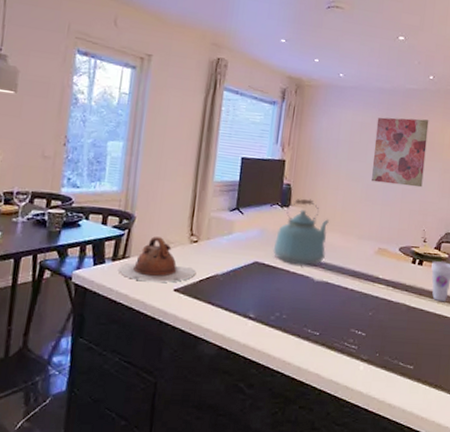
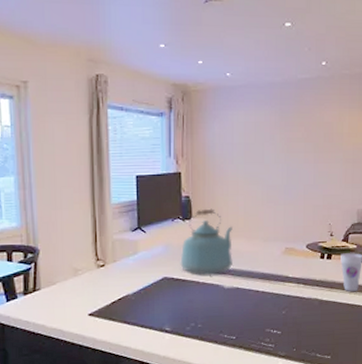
teapot: present [119,236,196,283] -> none [32,266,108,311]
wall art: present [372,117,429,188] -> none [270,110,325,182]

